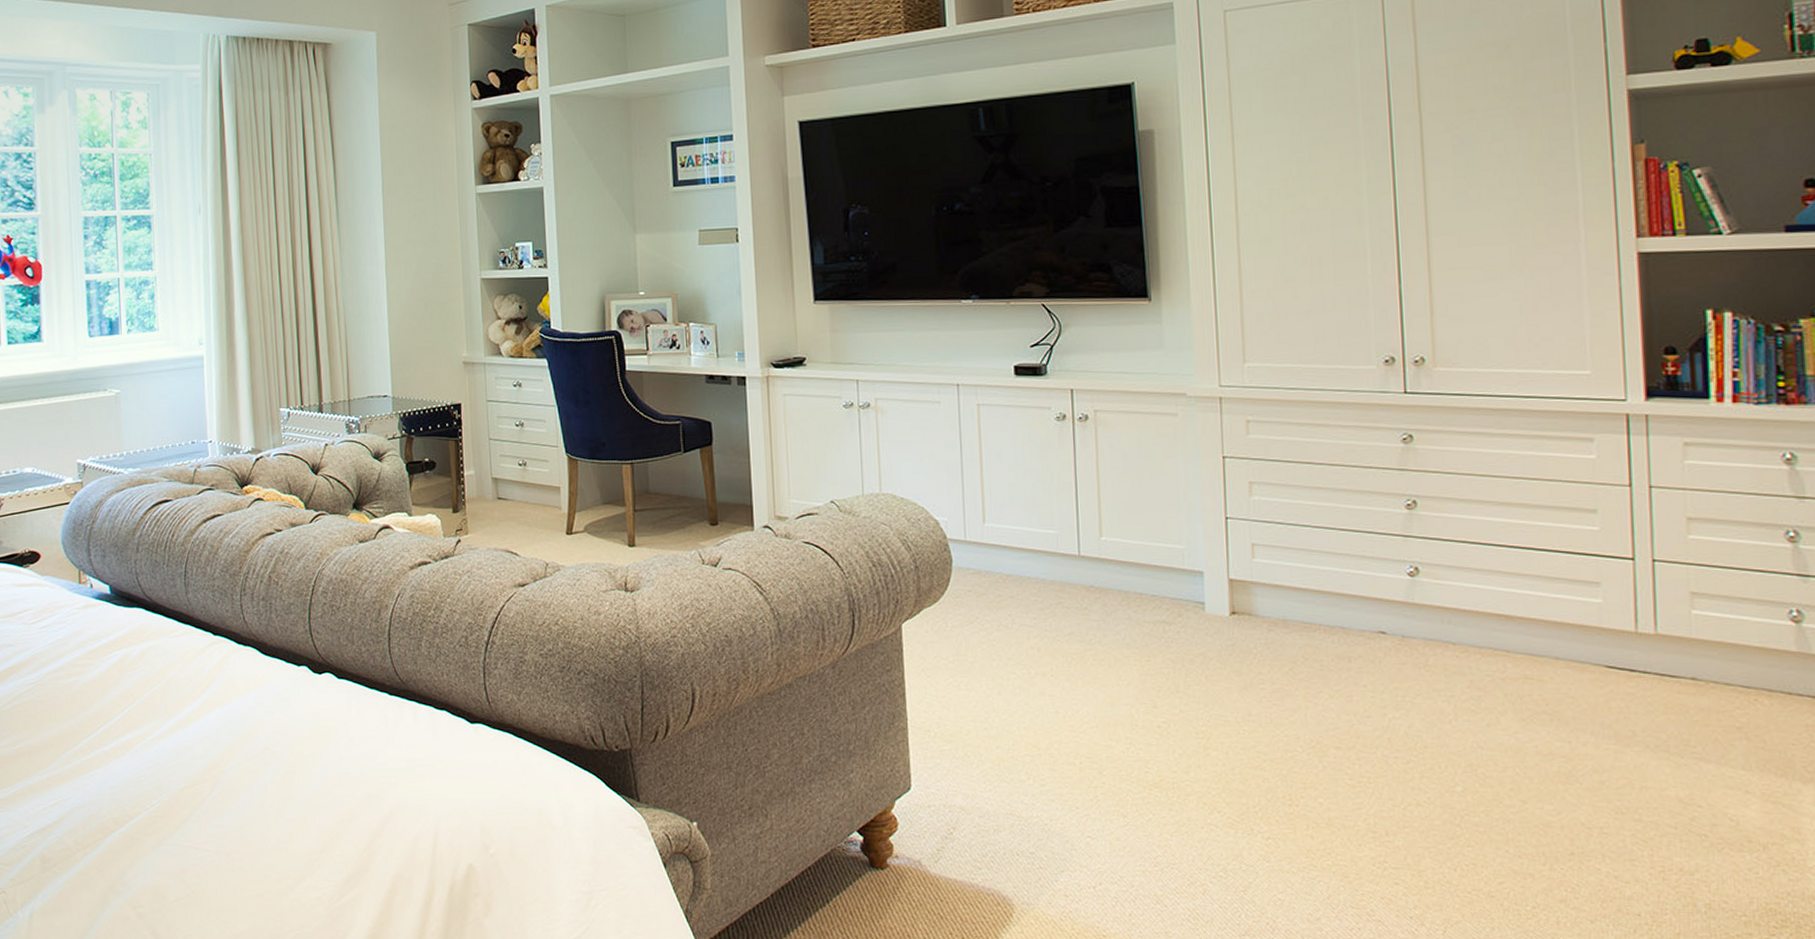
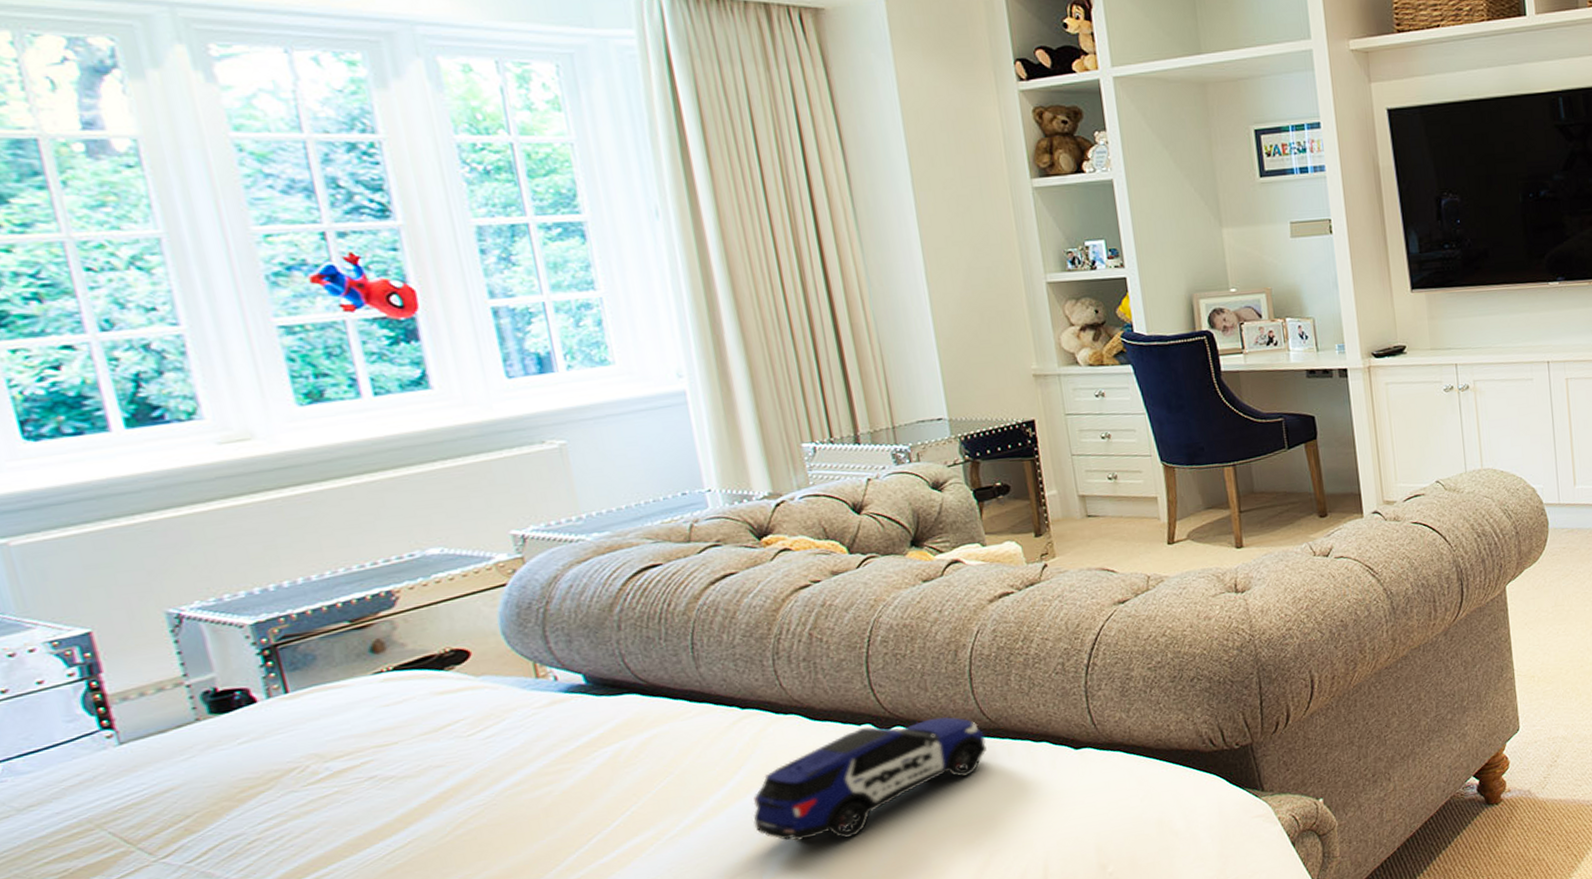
toy car: none [212,669,396,769] -> present [753,717,987,842]

